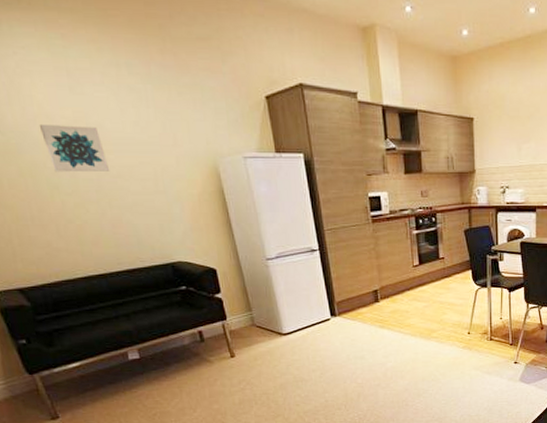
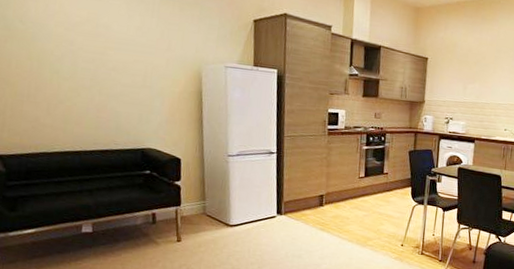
wall art: present [39,123,110,173] -> none [56,19,108,64]

